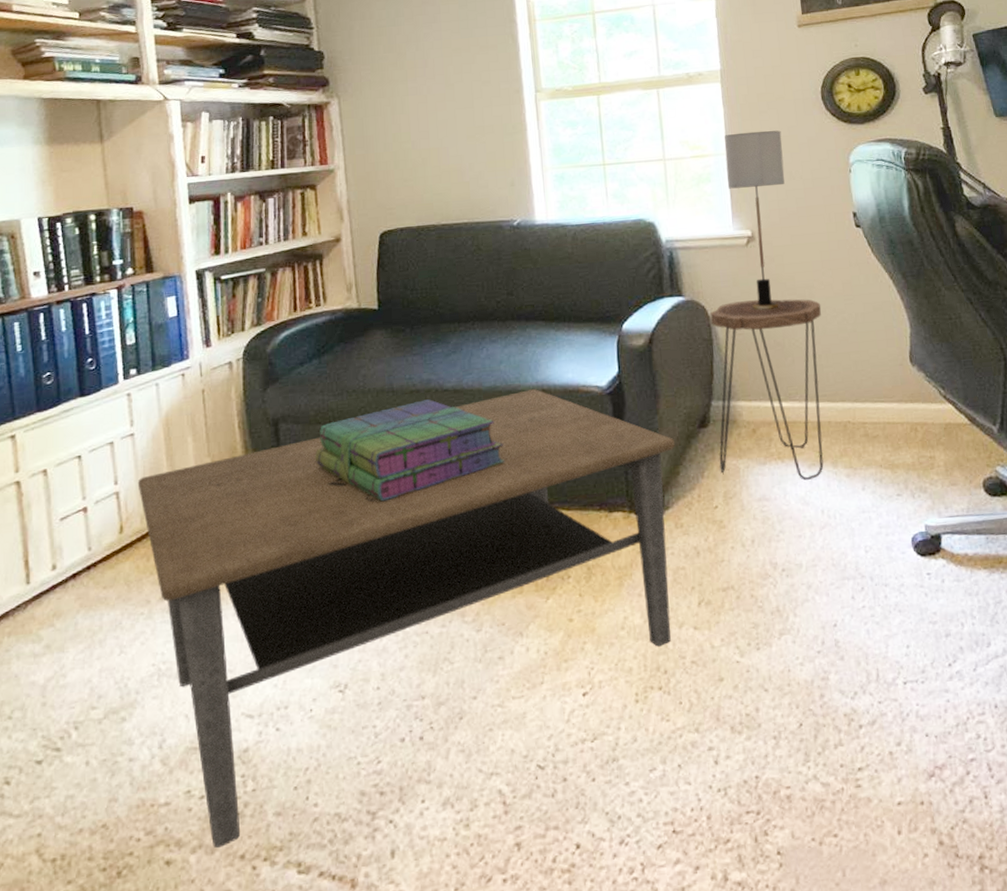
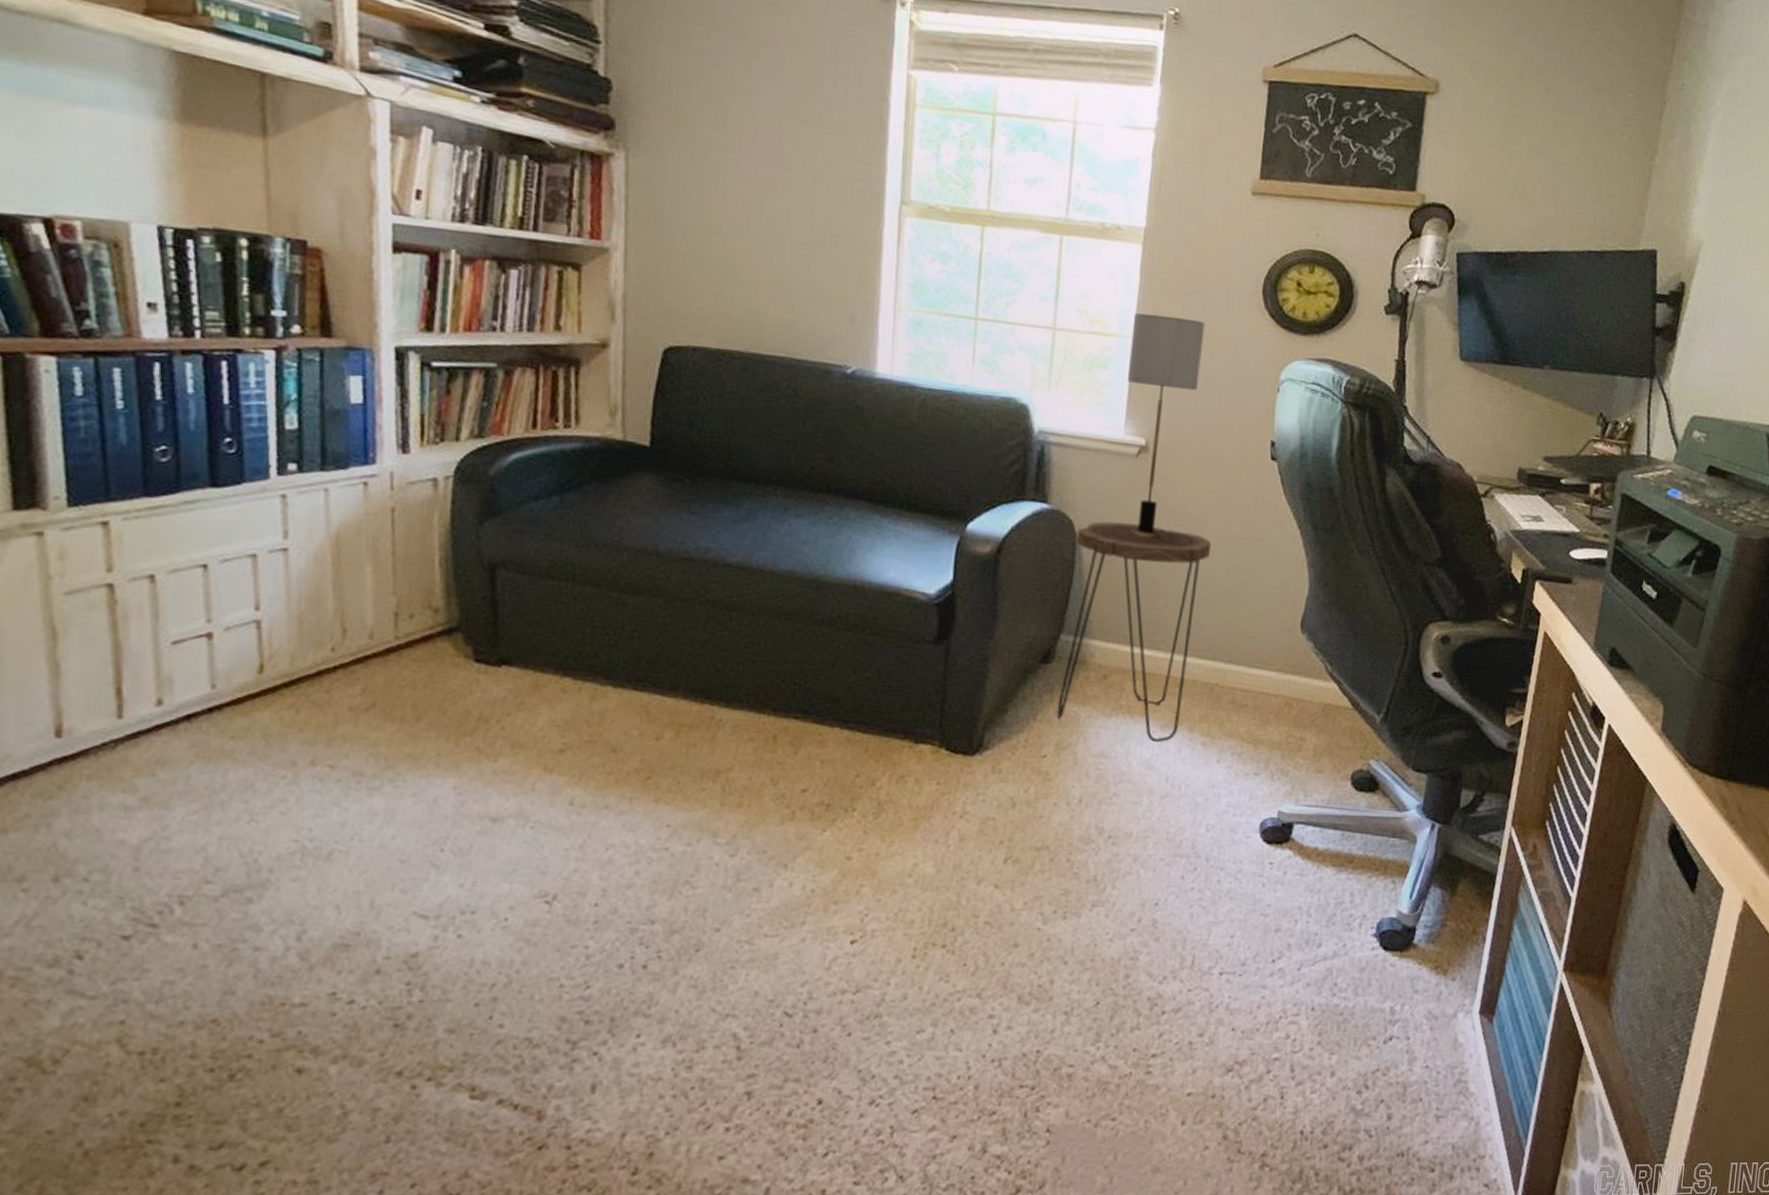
coffee table: present [137,389,676,849] -> none [288,582,1009,1062]
stack of books: present [315,399,505,502] -> none [542,572,794,688]

